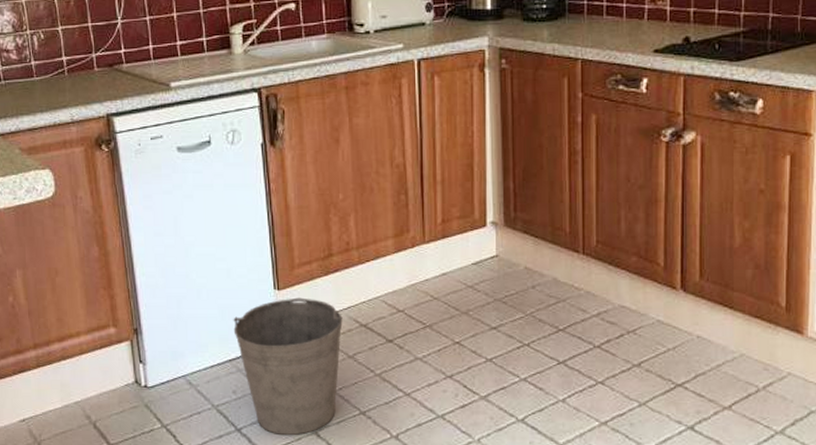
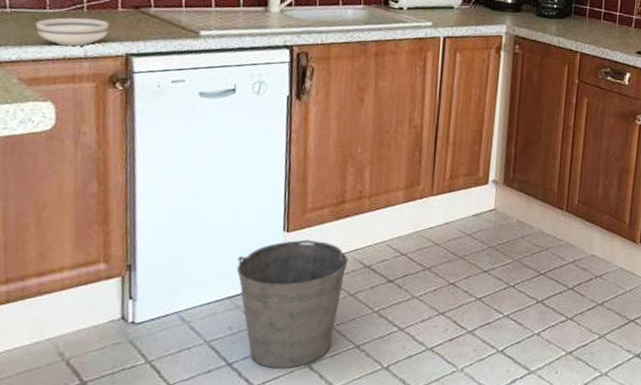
bowl: none [26,82,90,112] -> present [35,17,110,47]

